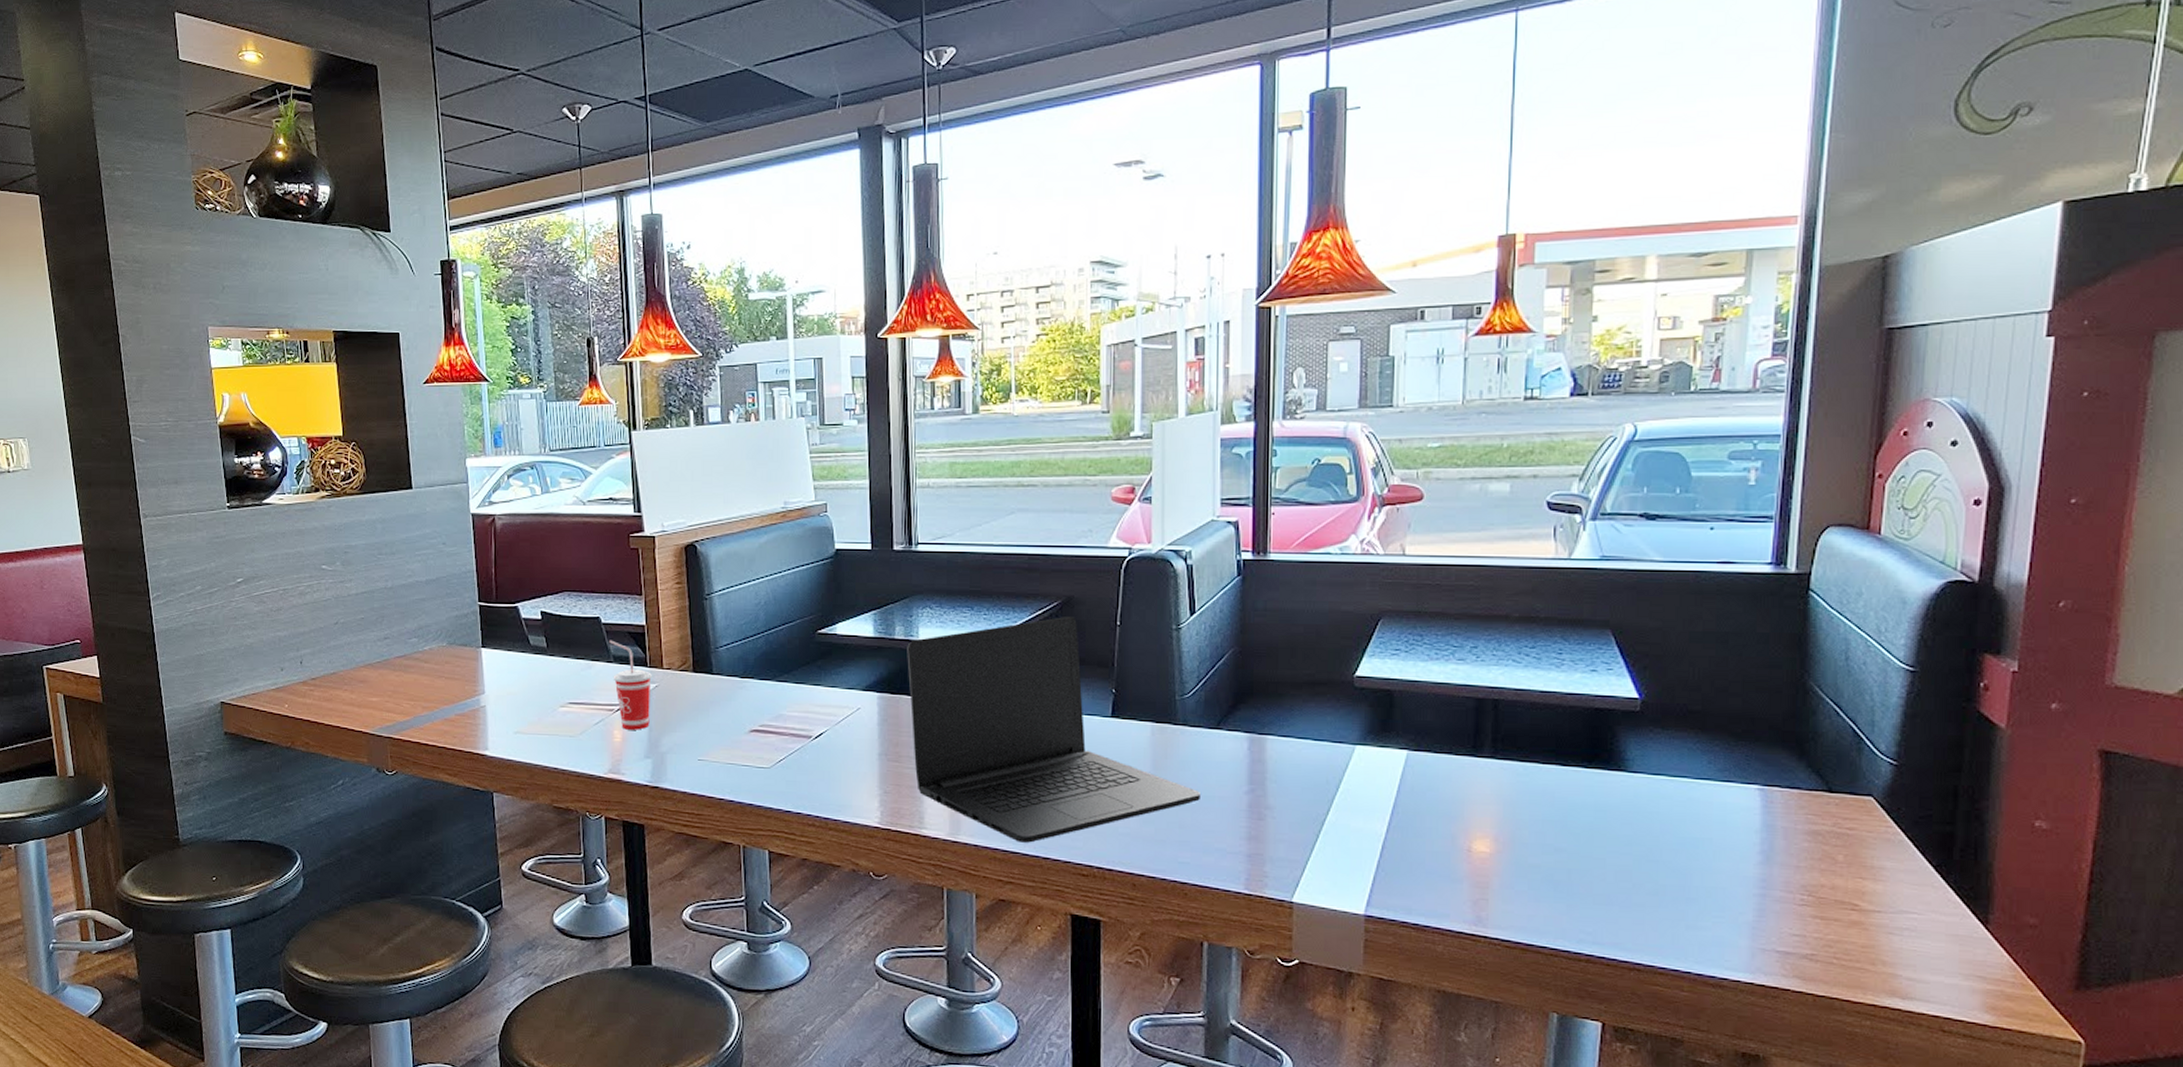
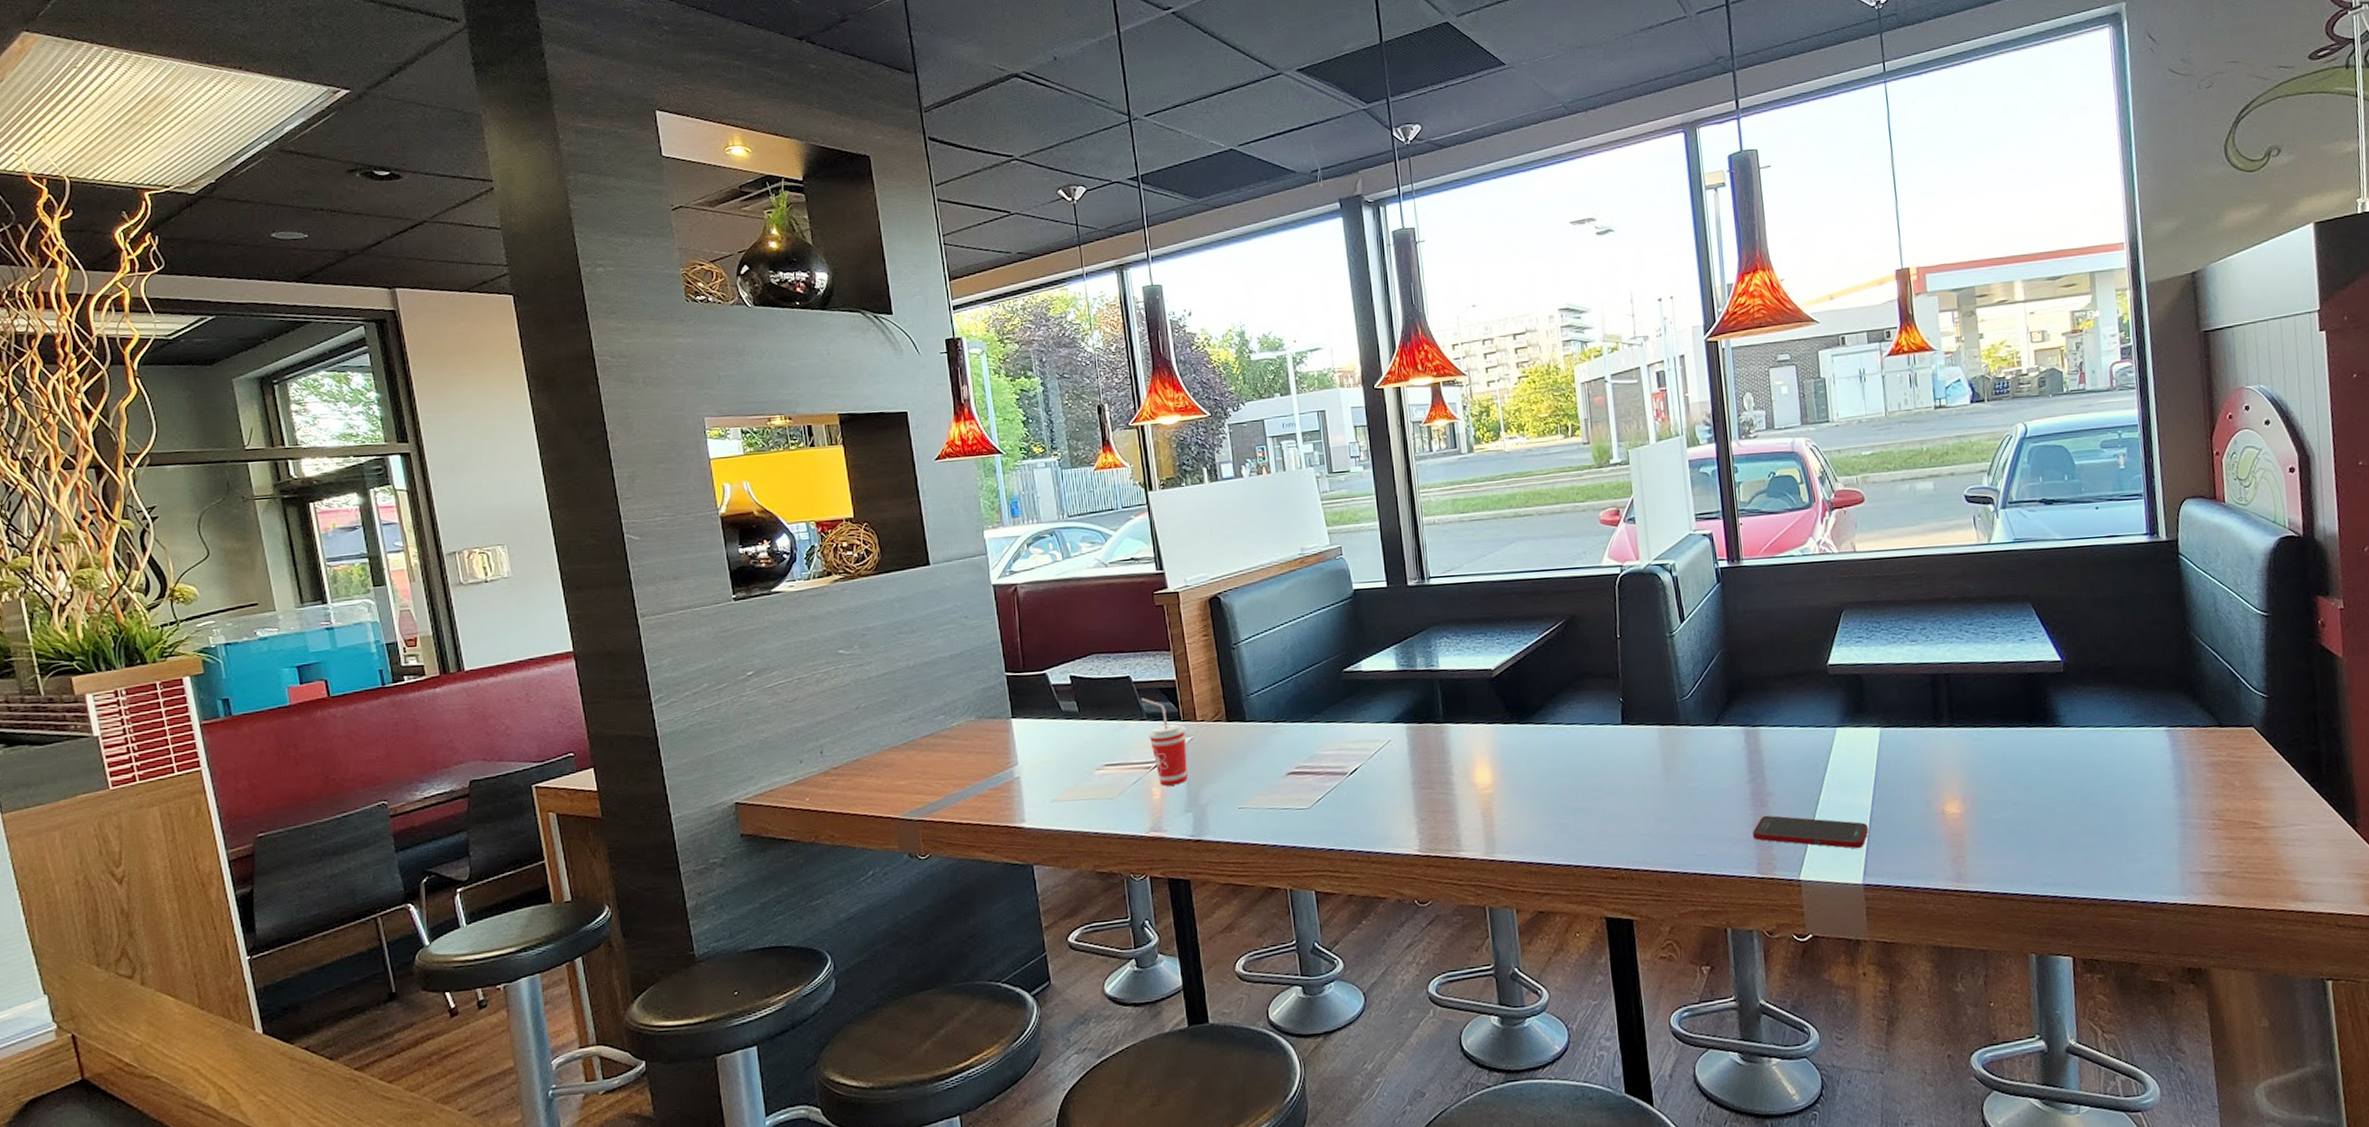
laptop: present [907,615,1200,843] -> none [1429,633,1709,854]
cell phone: none [1245,831,1378,876] -> present [1753,815,1868,848]

